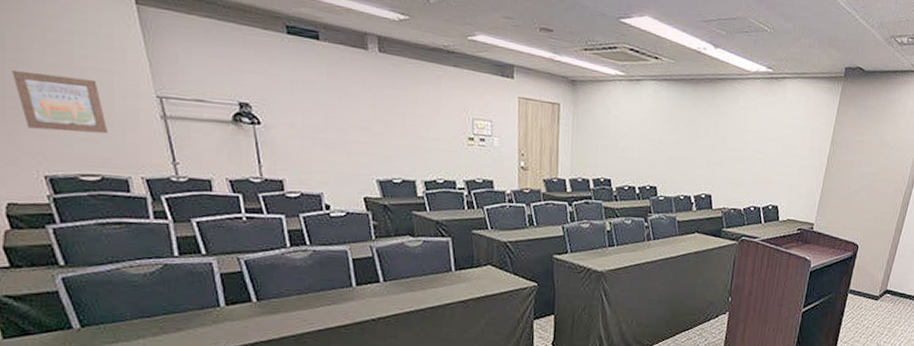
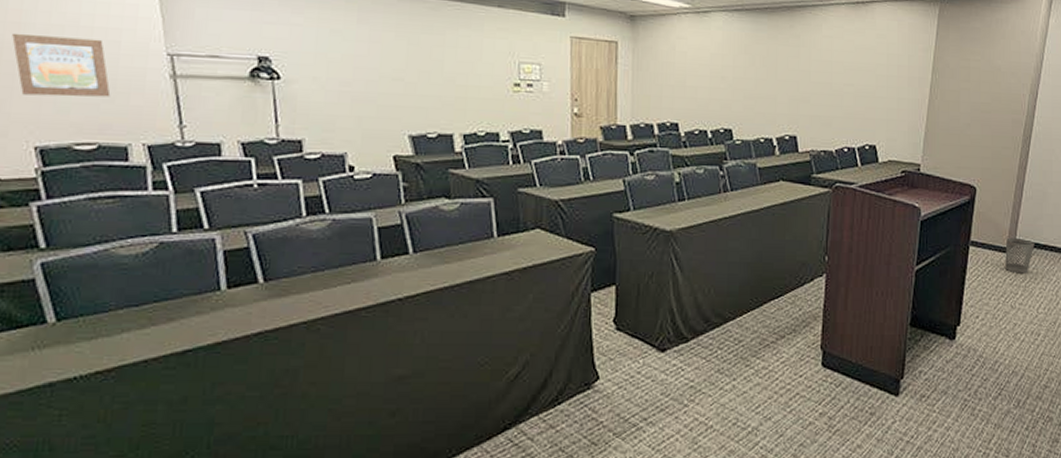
wastebasket: none [875,288,902,318] -> present [1005,237,1035,274]

